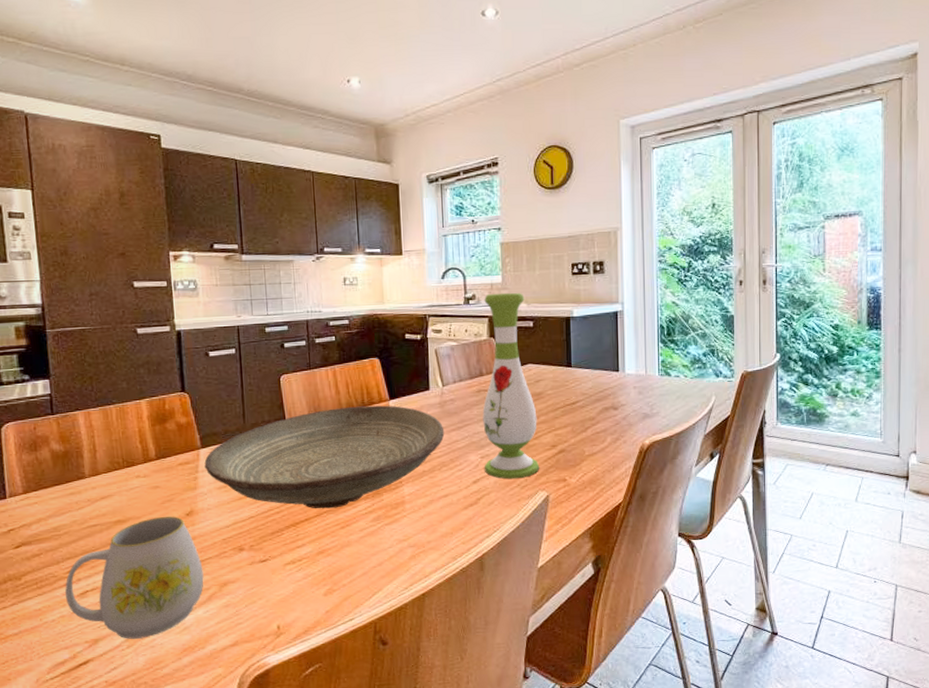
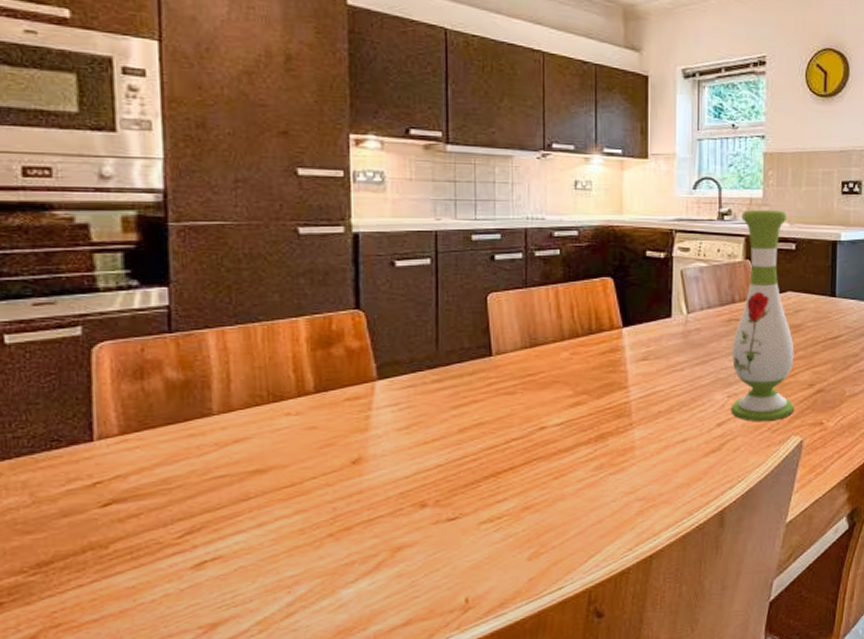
mug: present [65,516,204,639] -> none [173,464,371,622]
decorative bowl: present [204,405,445,509] -> none [380,333,687,456]

